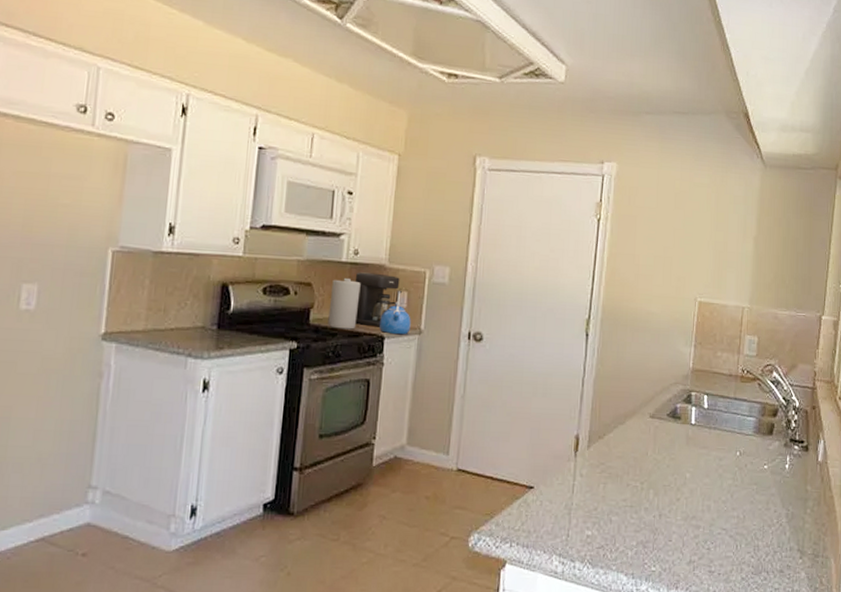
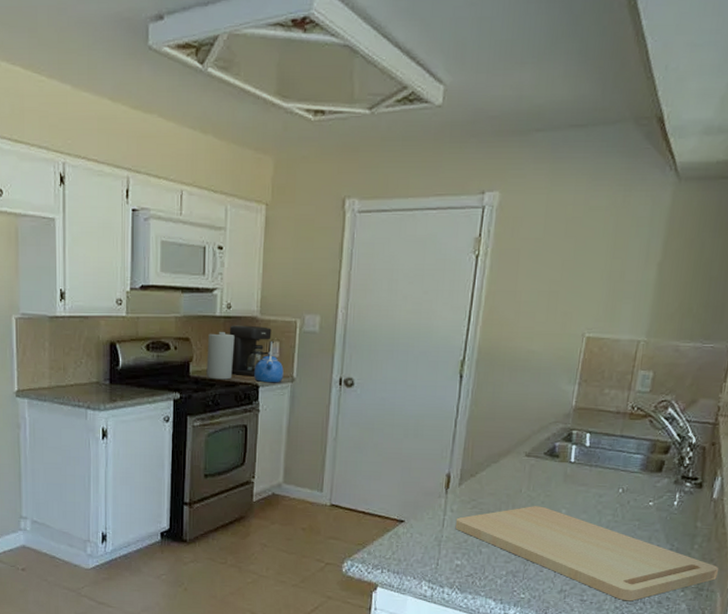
cutting board: none [585,470,831,571] -> present [455,506,719,602]

